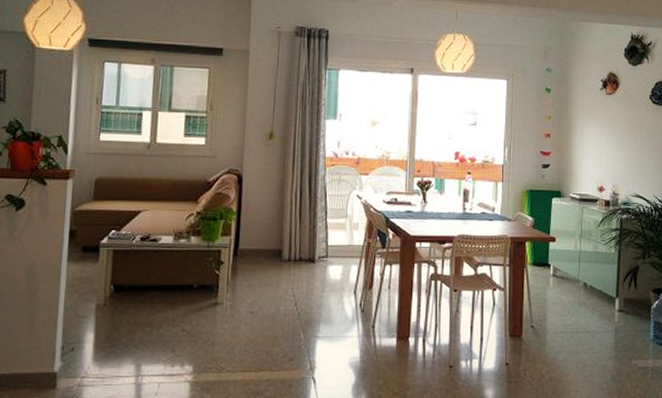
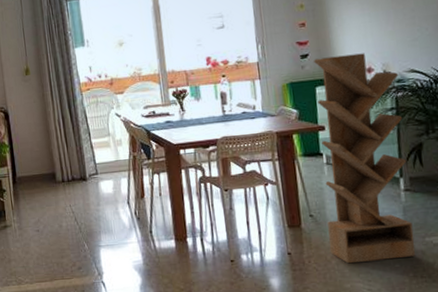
bookshelf: none [545,170,626,380] -> present [314,53,415,264]

